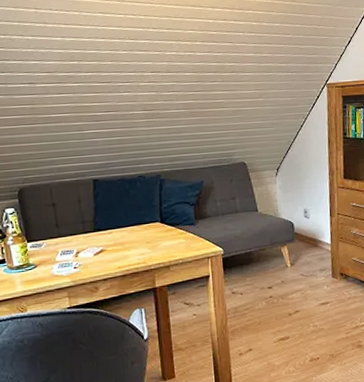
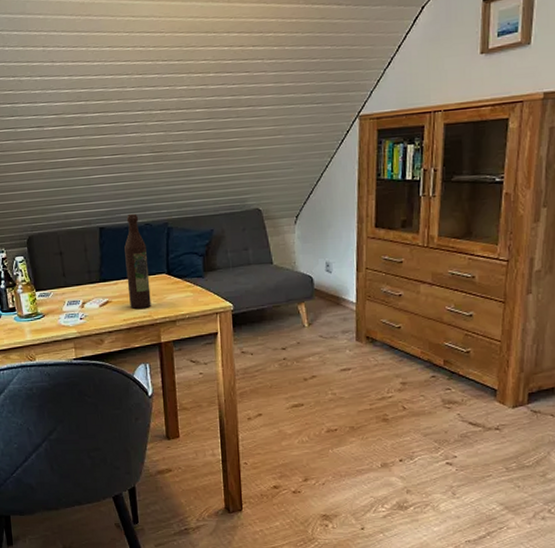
wine bottle: none [118,166,146,256] -> present [124,213,151,309]

